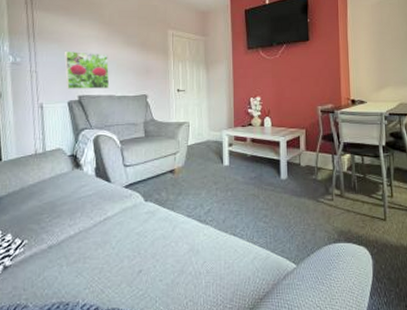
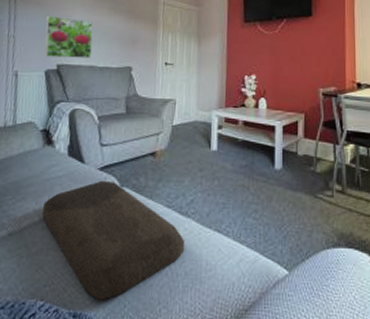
cushion: none [76,196,205,299] -> present [42,180,185,301]

